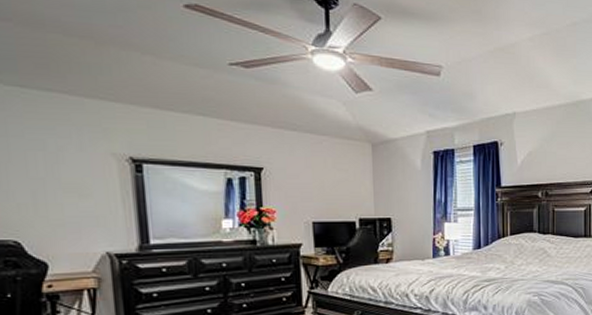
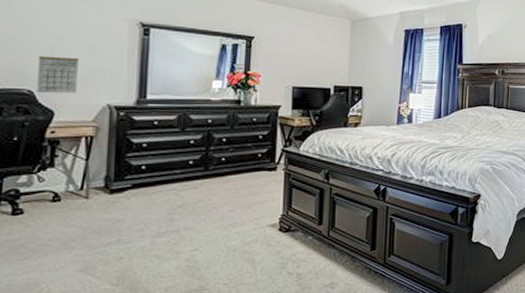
calendar: none [20,201,69,244] -> present [37,55,80,94]

